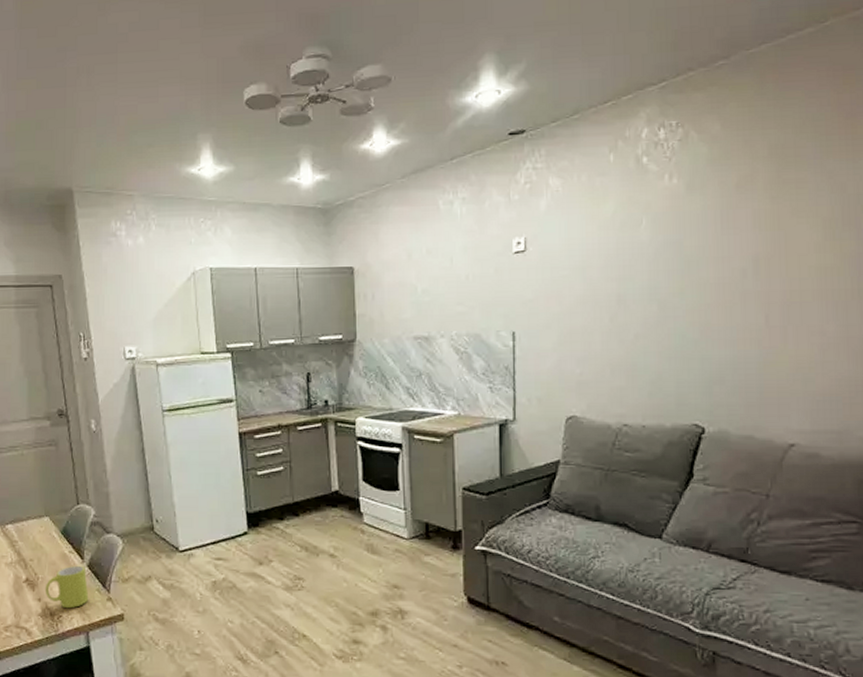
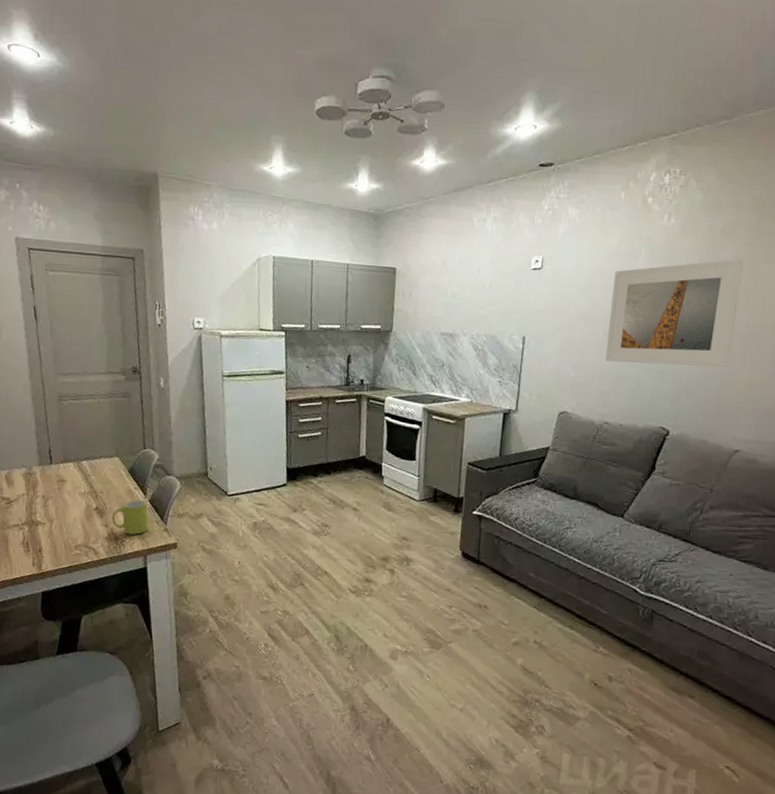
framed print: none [613,215,769,351] -> present [604,258,745,368]

